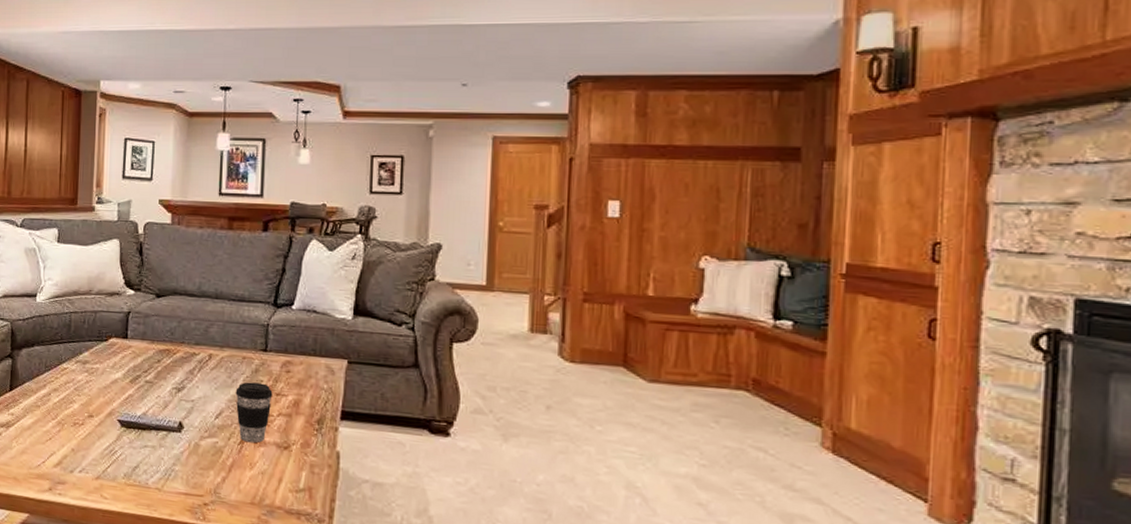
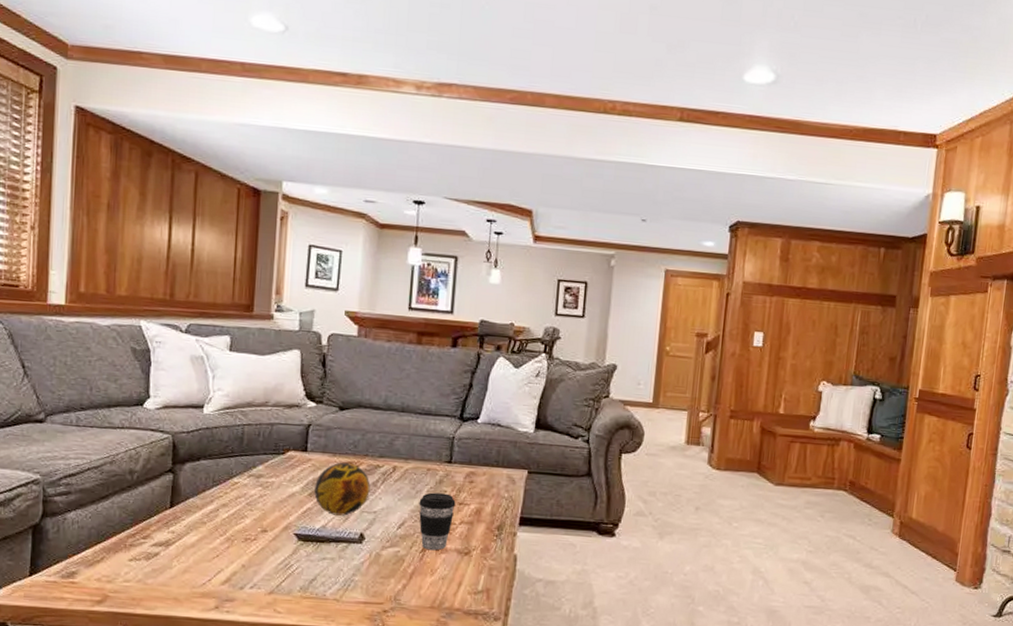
decorative orb: none [135,349,187,404] -> present [314,462,370,516]

